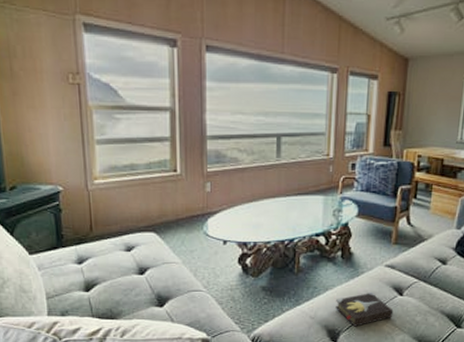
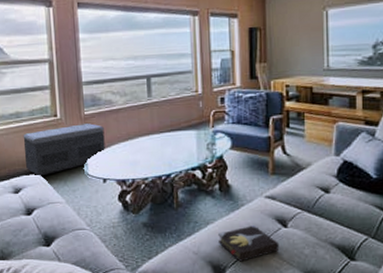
storage bench: none [137,181,227,235] -> present [23,123,105,176]

